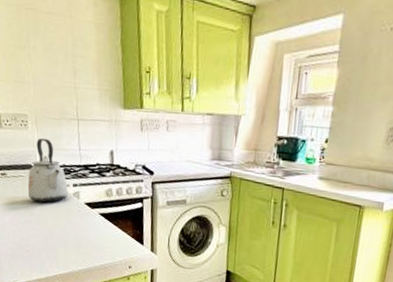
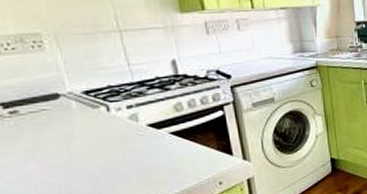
kettle: present [27,138,69,203] -> none [55,58,123,137]

